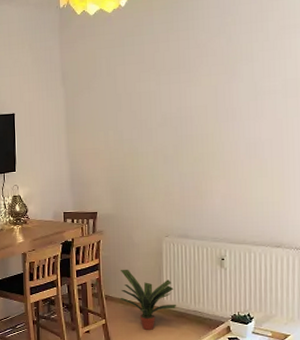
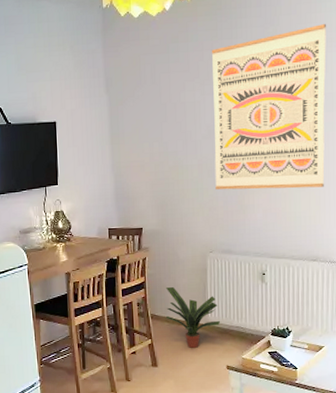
wall art: none [167,11,290,176] -> present [211,24,326,190]

